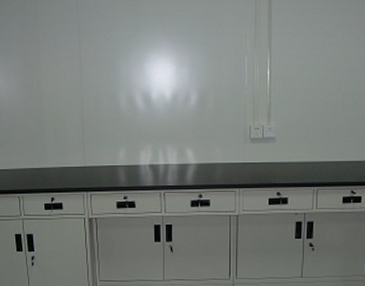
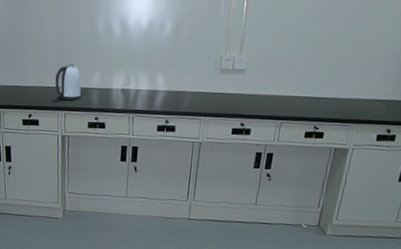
kettle: none [78,142,107,180] -> present [55,64,82,101]

